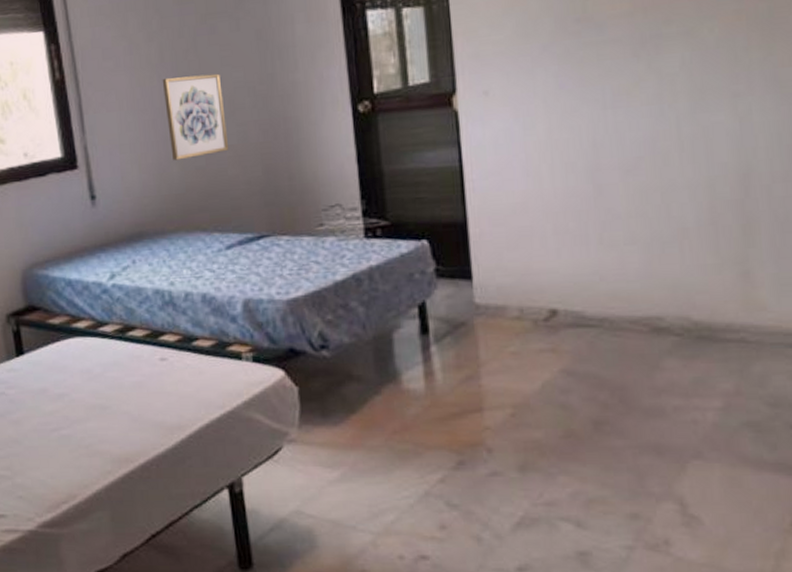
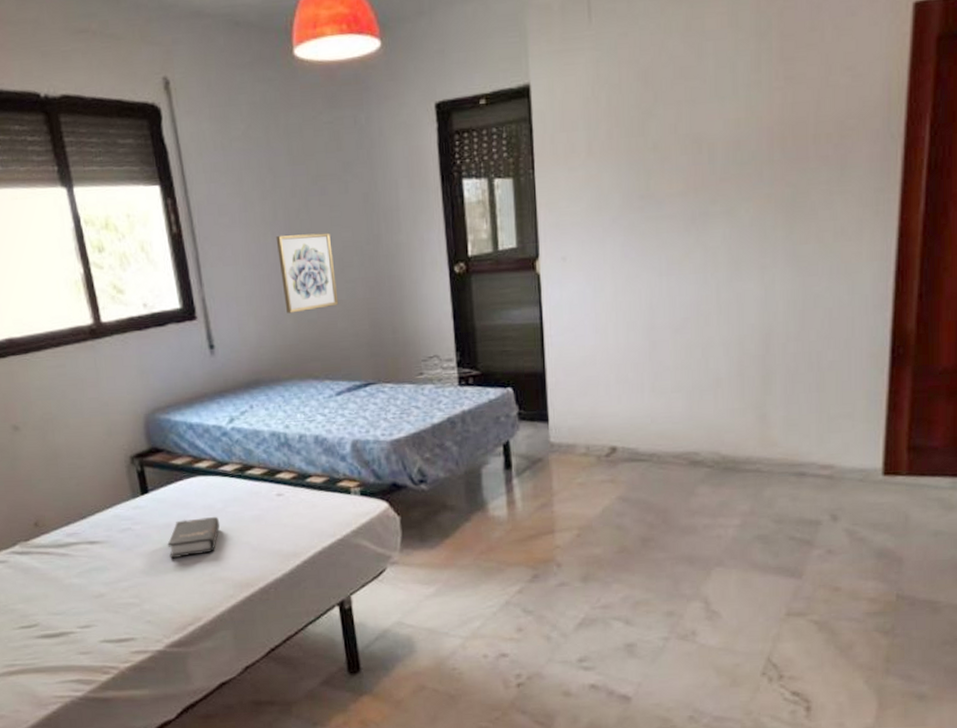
hardback book: none [42,381,99,428] -> present [167,516,220,559]

